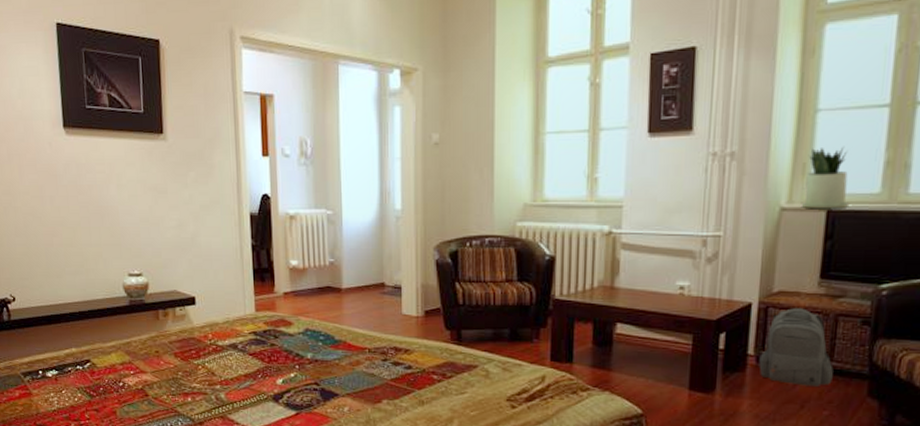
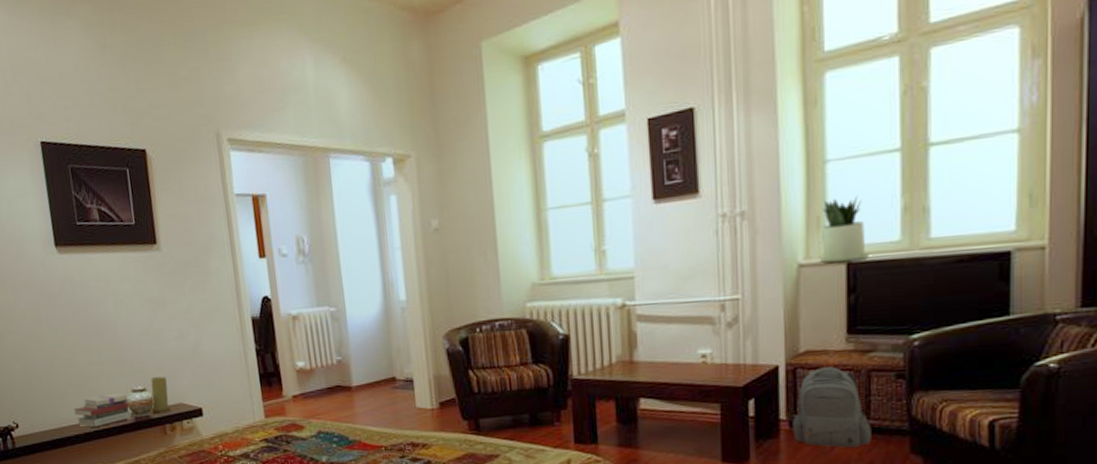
books: none [70,275,127,308] -> present [74,392,132,428]
candle: none [145,263,166,299] -> present [150,377,172,414]

